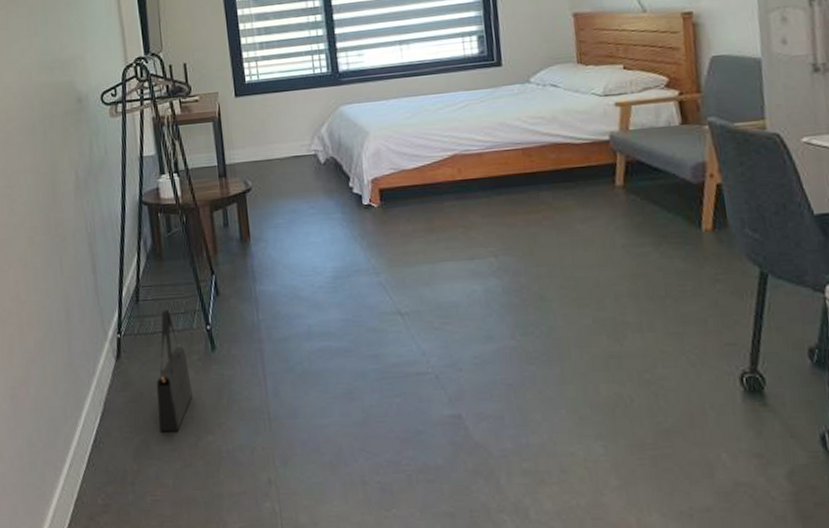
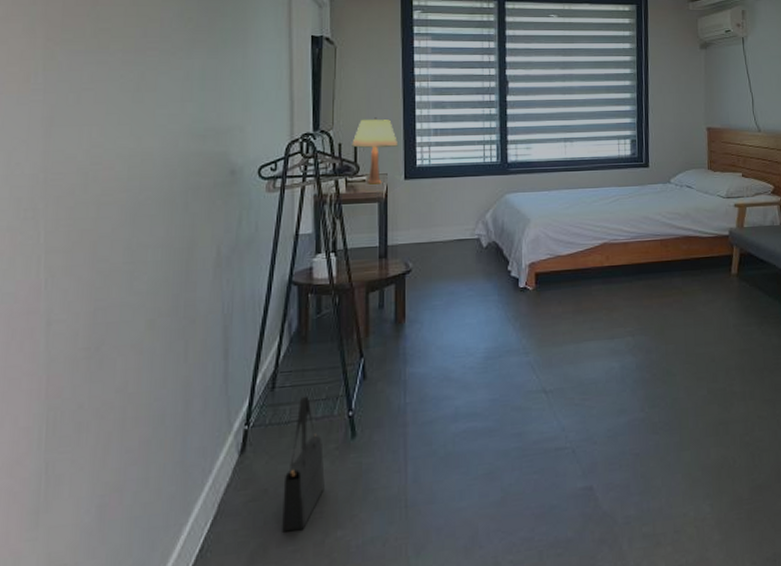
table lamp: none [181,35,225,105] -> present [352,117,398,185]

